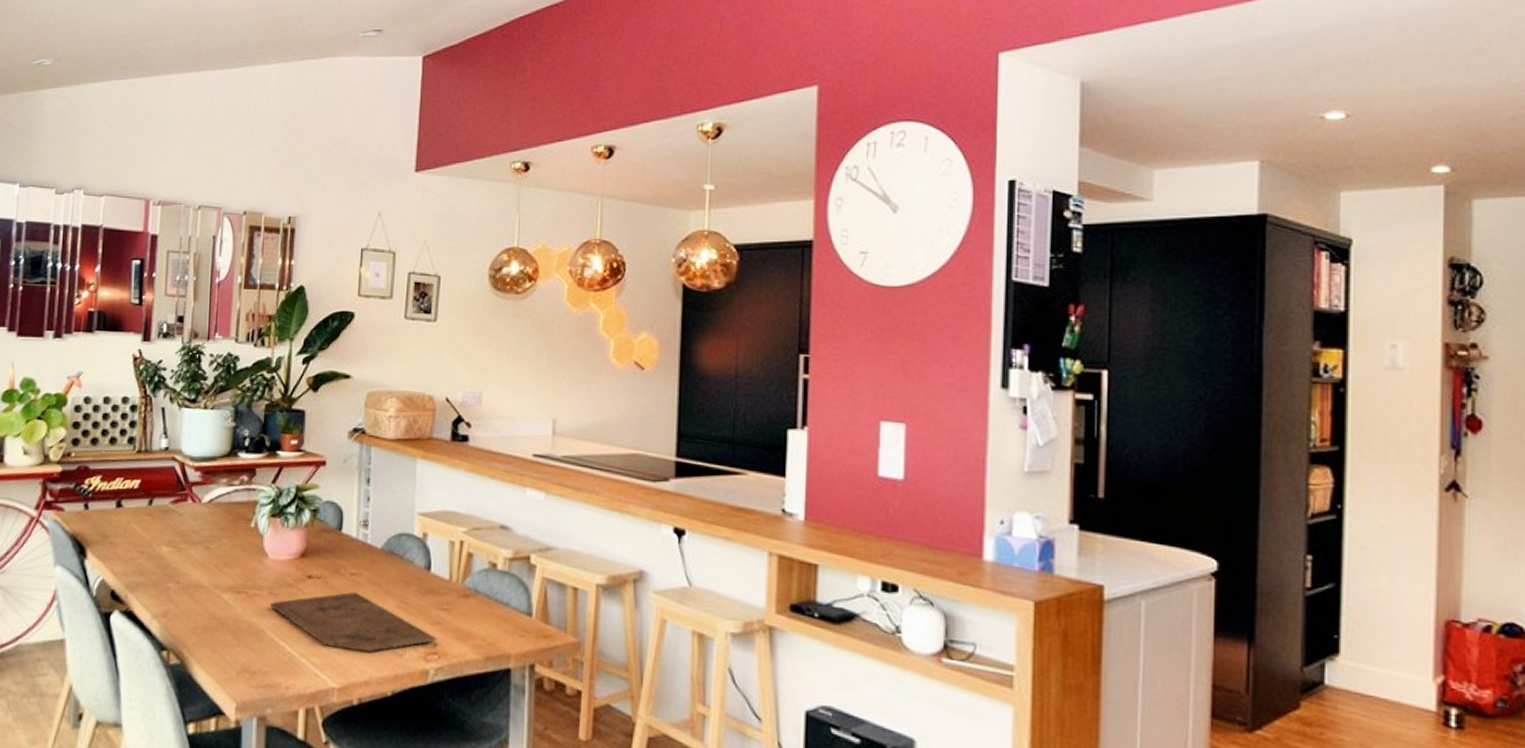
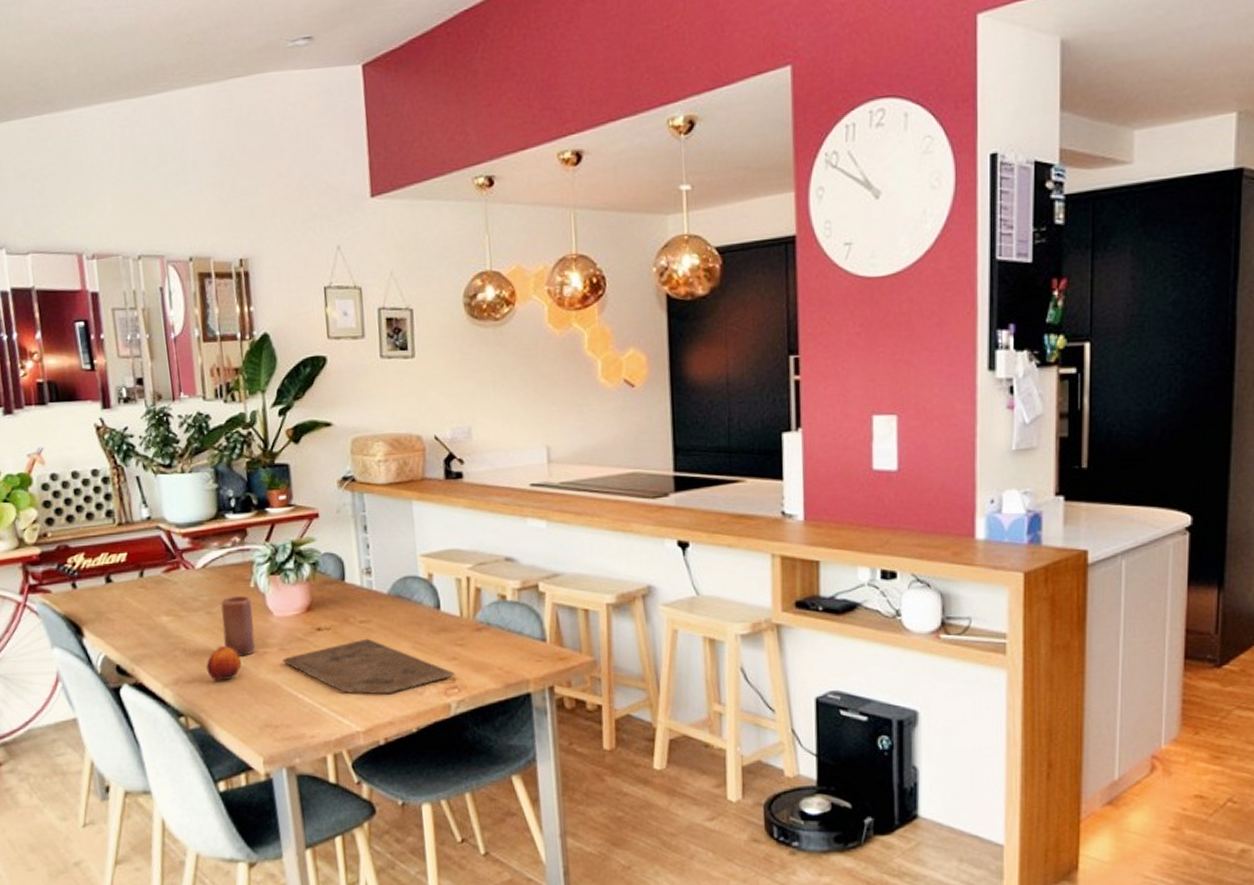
fruit: none [196,583,231,618] -> present [206,646,242,680]
candle: none [217,534,250,596] -> present [220,596,256,656]

